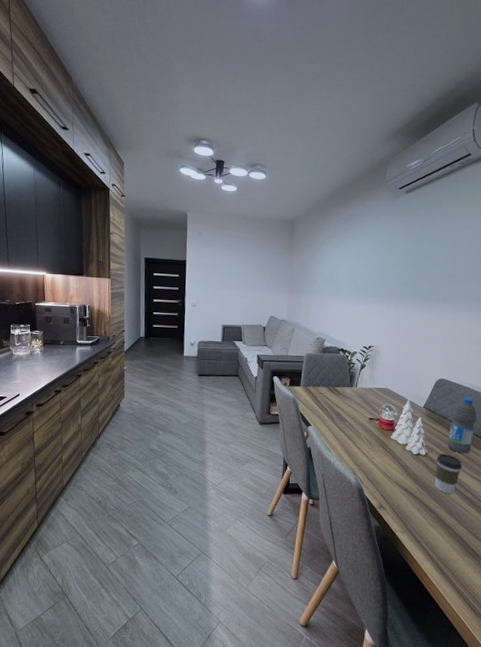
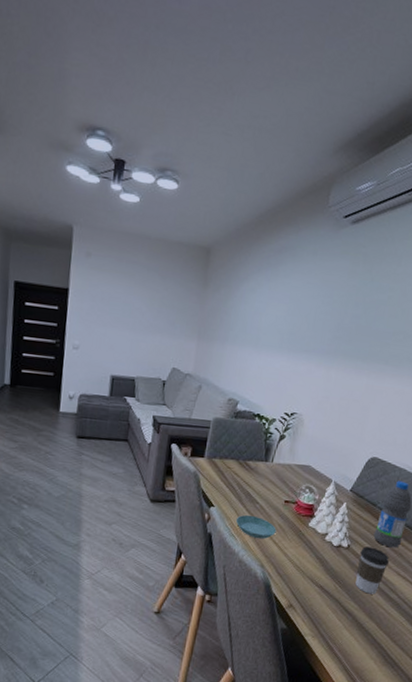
saucer: none [330,431,364,451] -> present [235,514,277,540]

